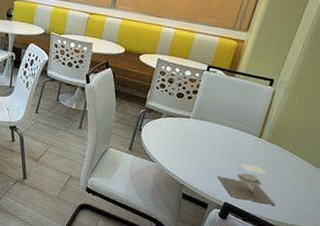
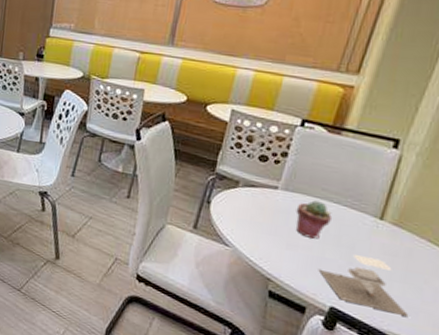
potted succulent: none [202,126,227,154] -> present [296,200,332,239]

